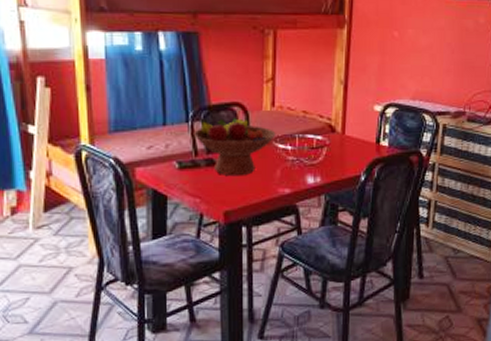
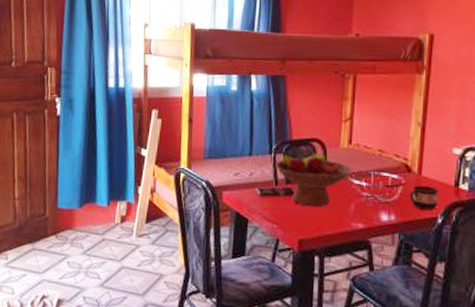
cup: none [334,144,362,169] -> present [409,185,439,210]

